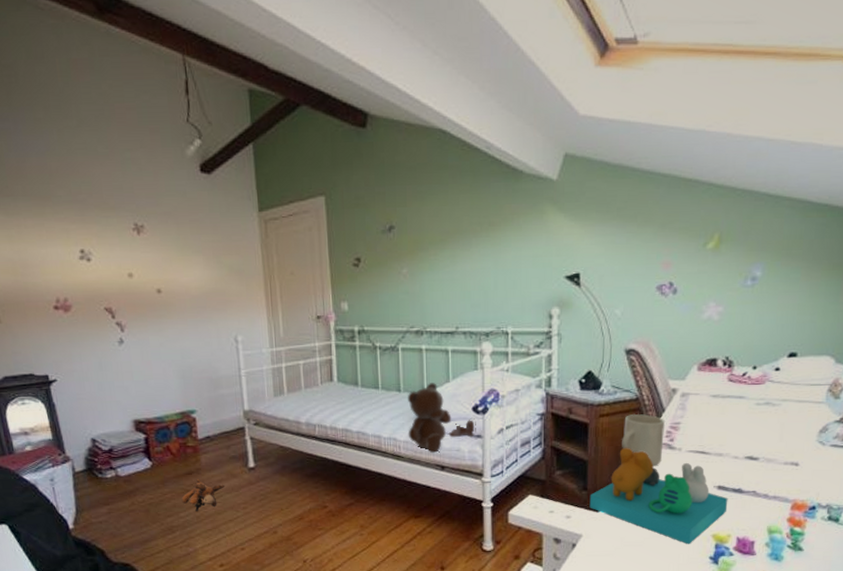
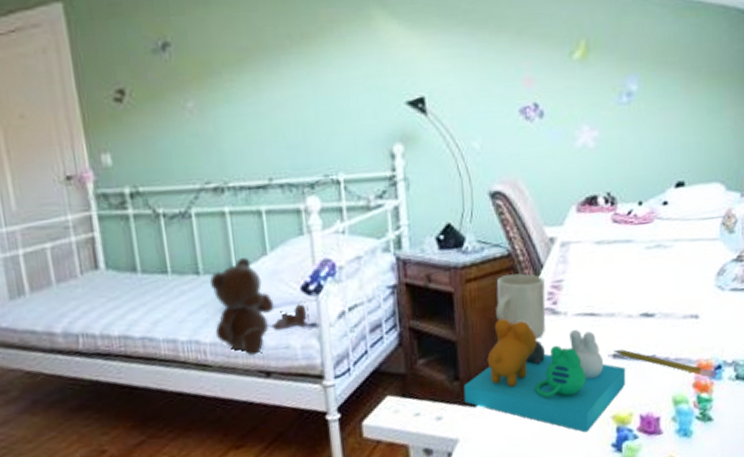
pencil: none [718,482,810,517] -> present [613,349,716,379]

